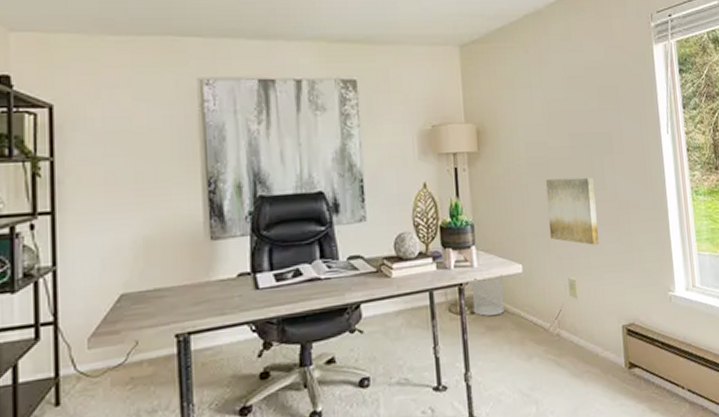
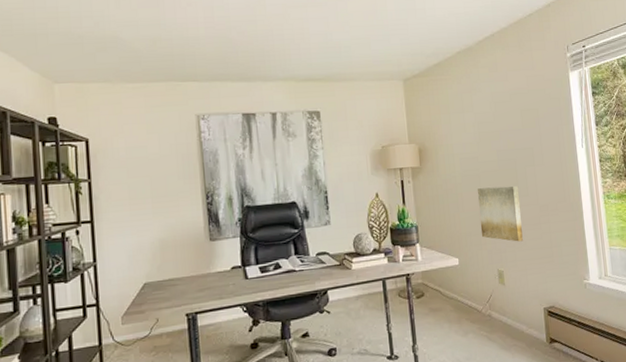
wastebasket: present [471,274,505,316] -> none [416,266,445,300]

